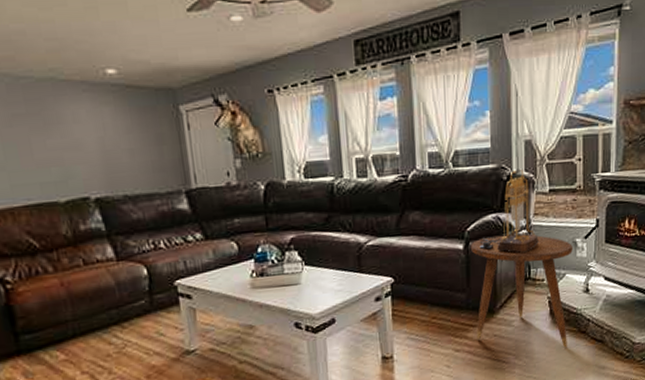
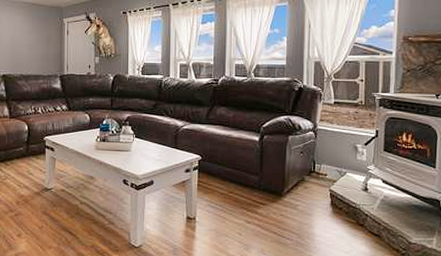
side table: present [470,235,572,348] -> none [264,134,353,236]
table lamp: present [479,169,539,253] -> none [272,83,323,150]

